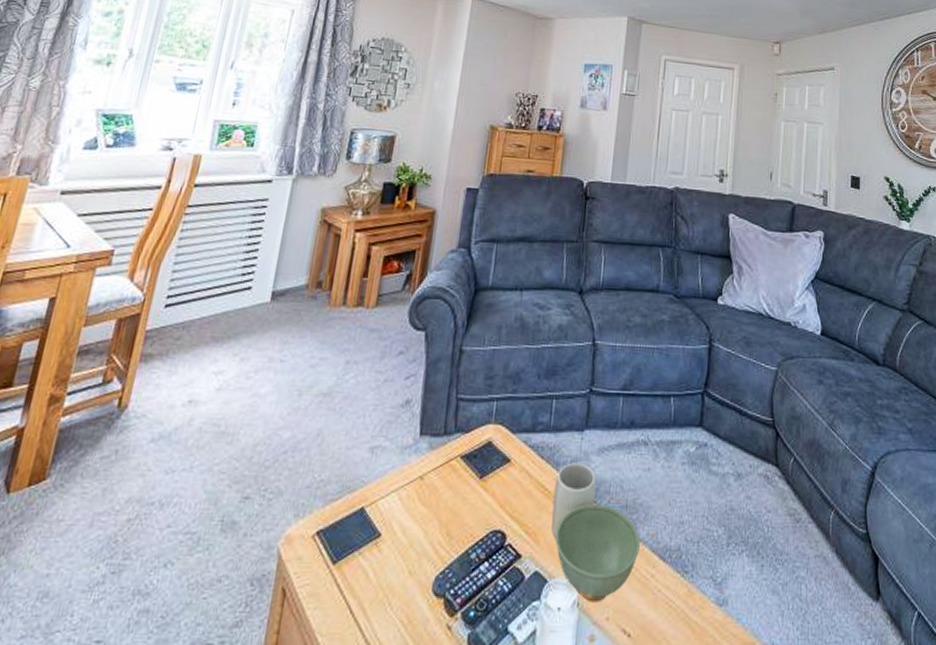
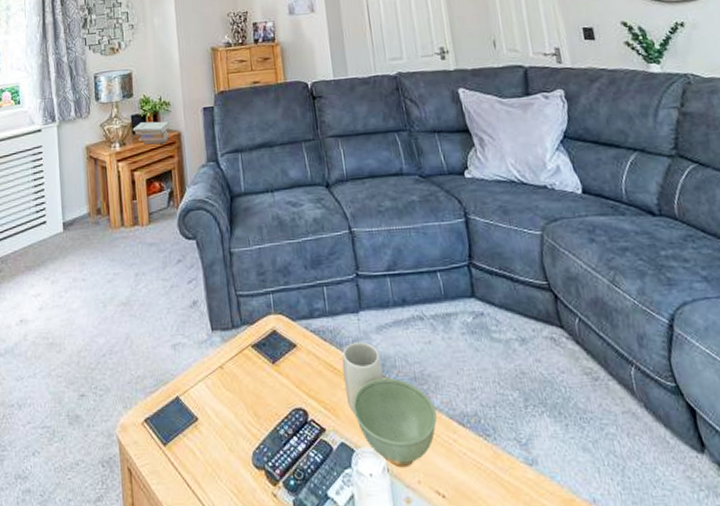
books: none [381,192,425,220] -> present [132,121,169,145]

